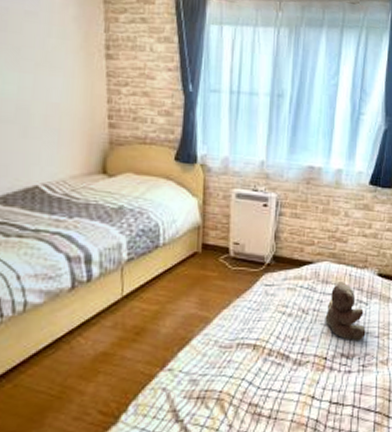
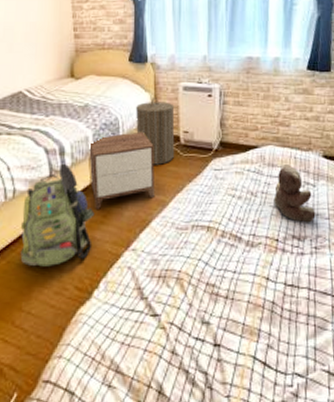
backpack: none [31,273,126,391] -> present [20,163,95,267]
nightstand: none [121,240,200,326] -> present [88,131,154,209]
laundry hamper: none [179,204,225,278] -> present [136,98,175,165]

